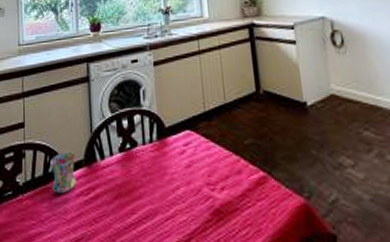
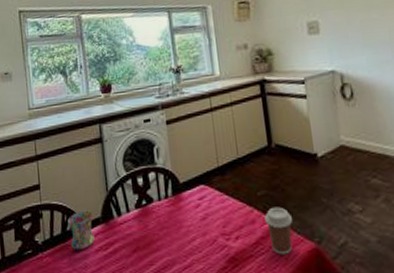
coffee cup: none [251,157,282,209] -> present [264,206,293,255]

